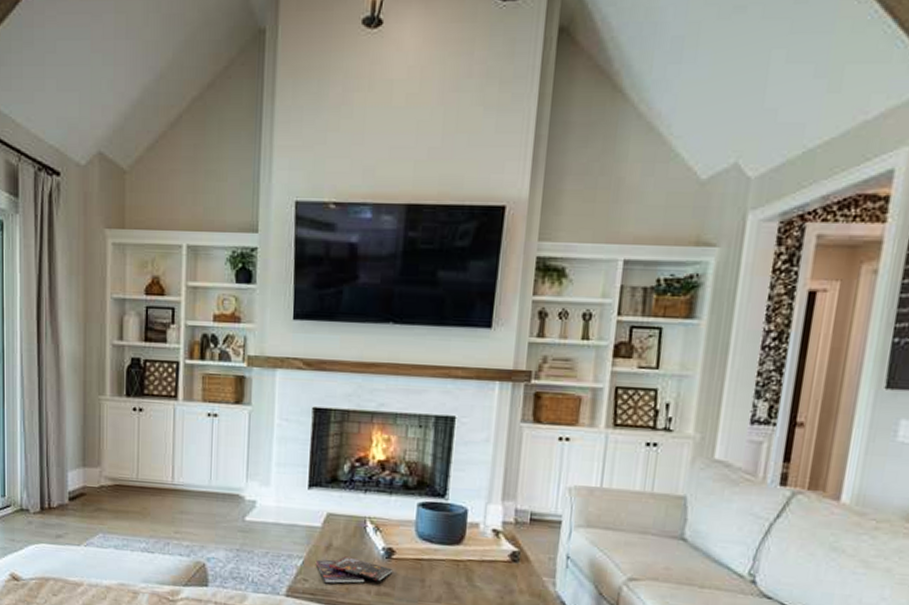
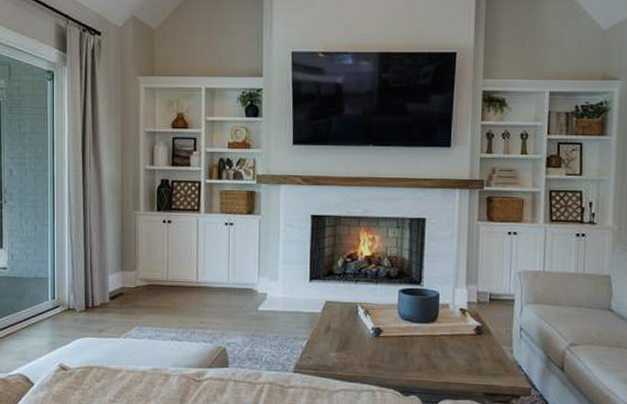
booklet: present [315,556,392,584] -> none [317,336,380,360]

